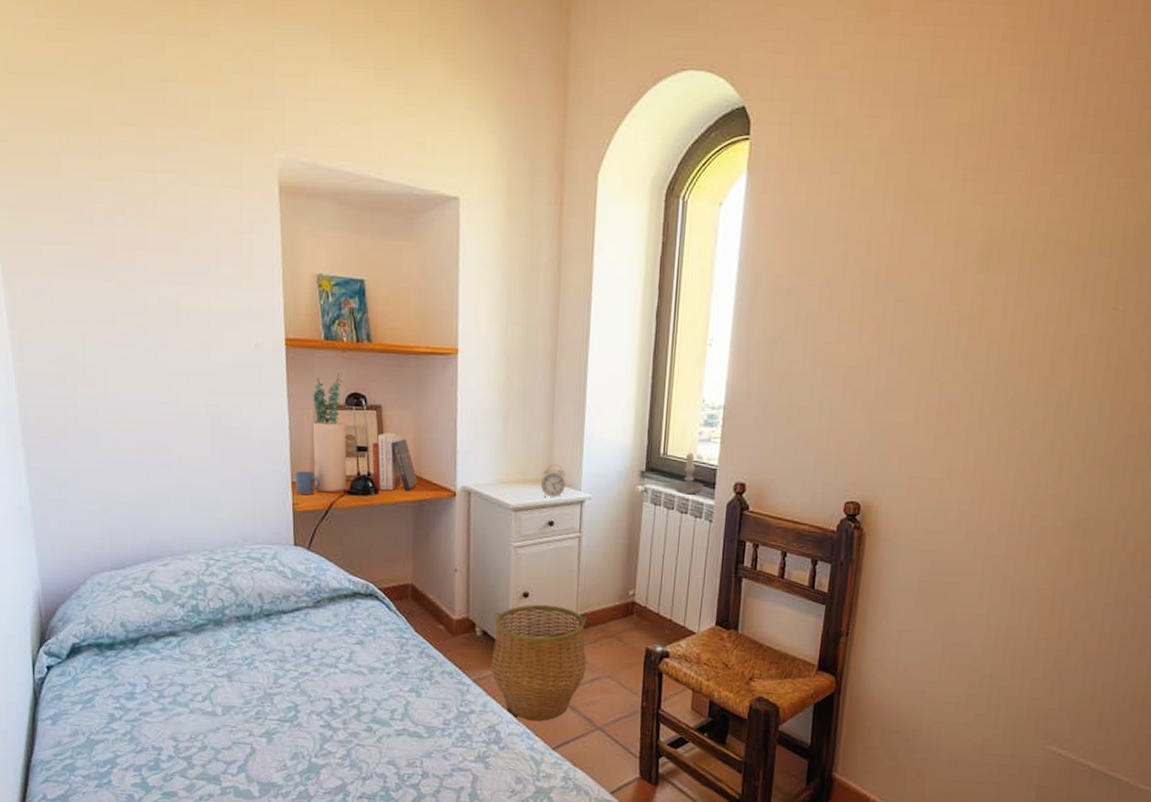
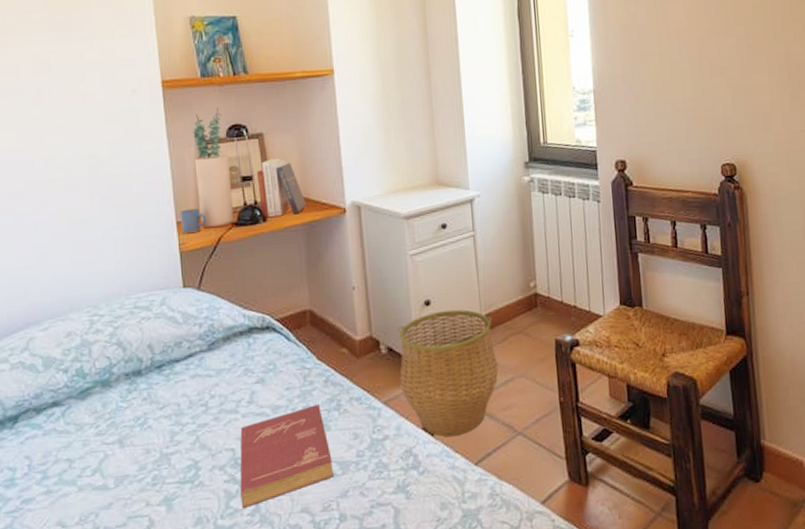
book: none [334,671,421,752] -> present [240,403,334,508]
alarm clock: present [540,464,567,498] -> none [428,167,454,200]
candle: present [674,451,704,495] -> none [558,137,587,179]

